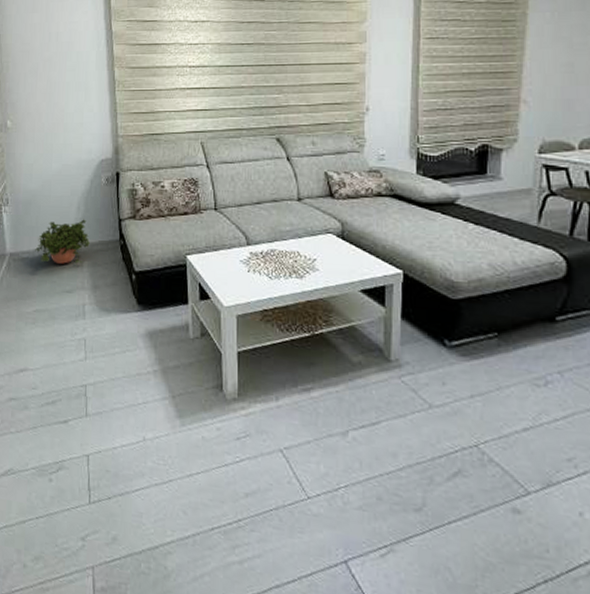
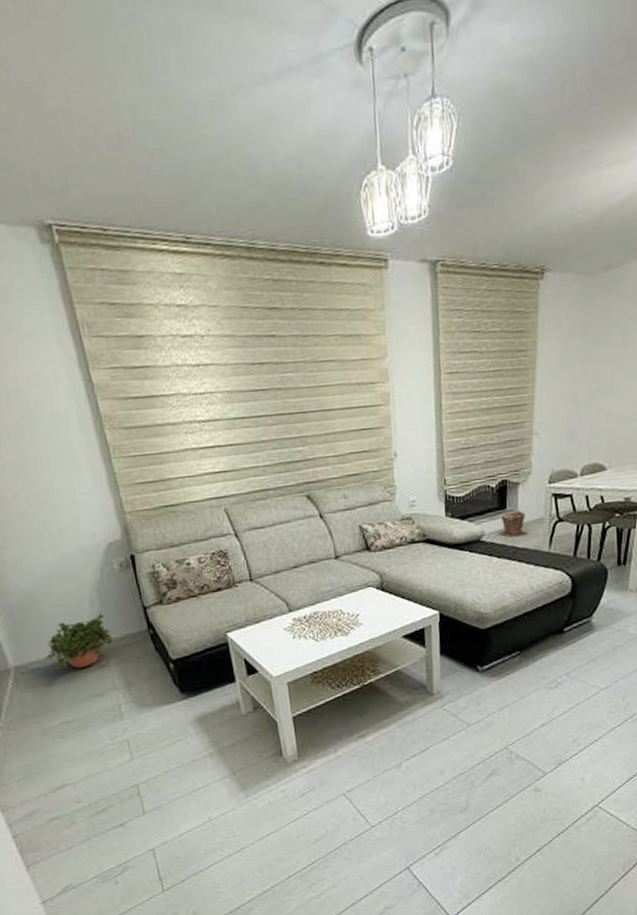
plant pot: none [478,178,511,204] -> present [499,511,527,537]

